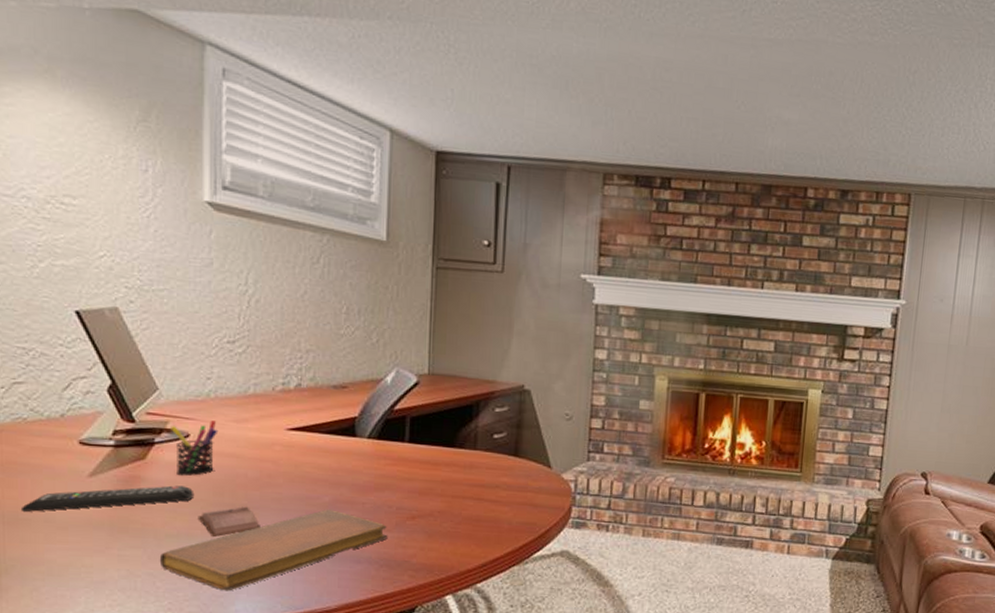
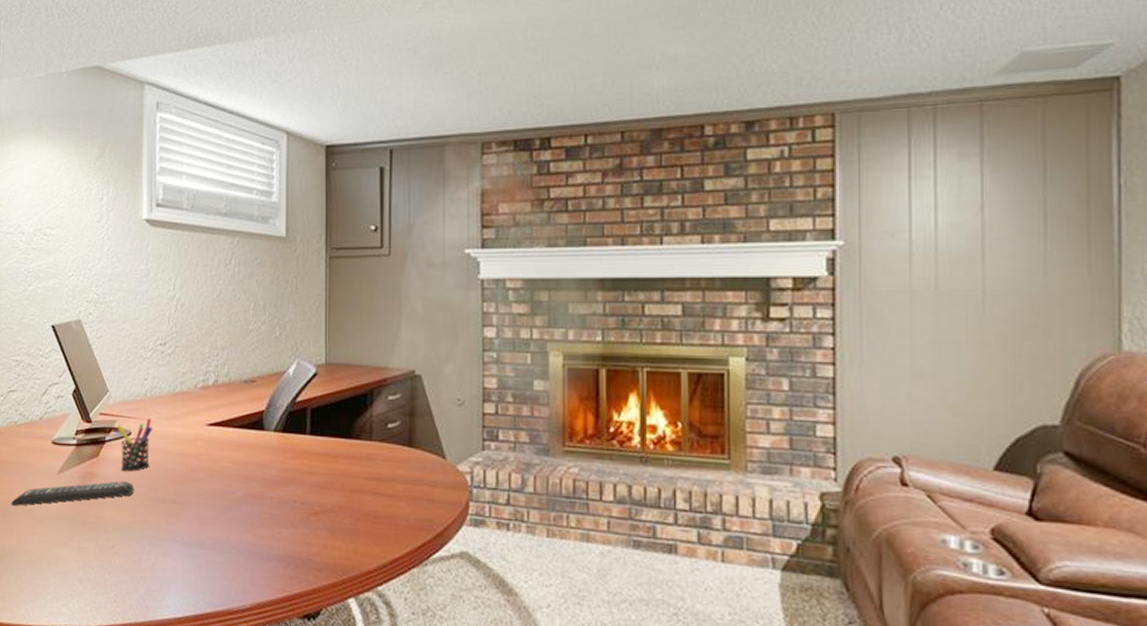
notebook: present [159,509,387,591] -> none [108,504,292,586]
book: present [198,506,260,538] -> none [137,501,186,532]

